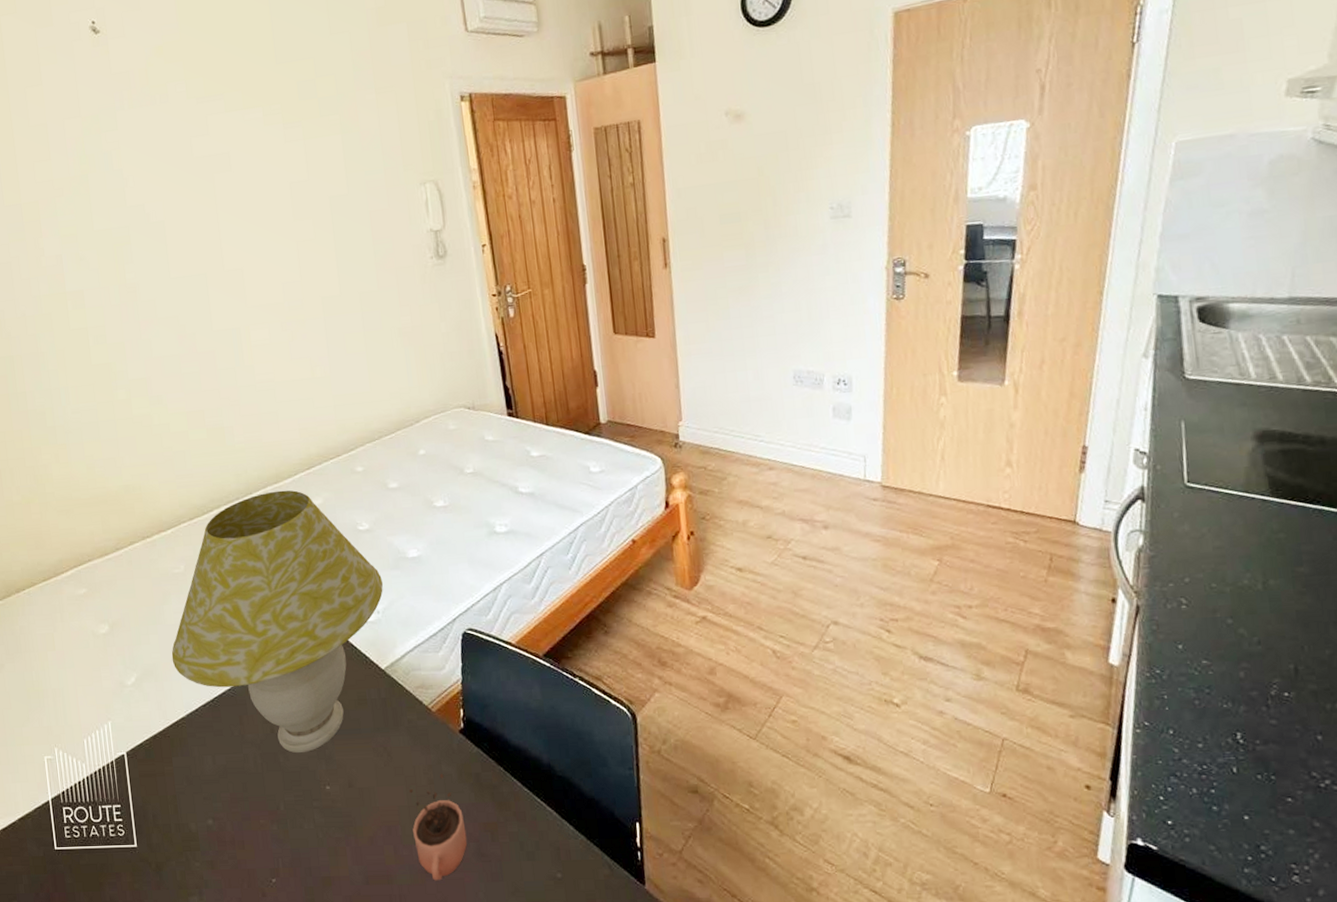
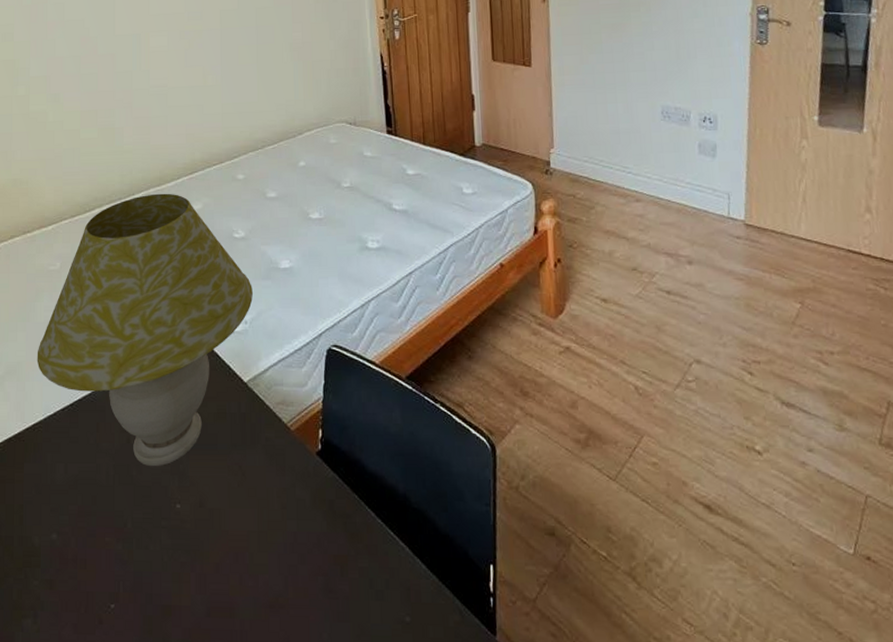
cocoa: present [408,773,468,881] -> none [260,497,316,617]

